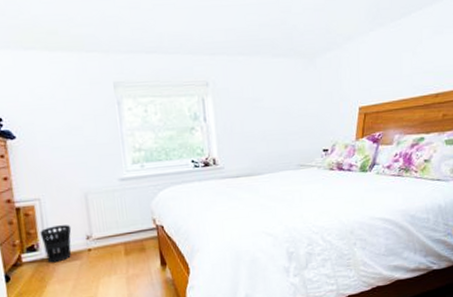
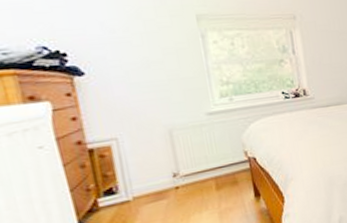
wastebasket: present [40,225,72,263] -> none [119,163,157,205]

